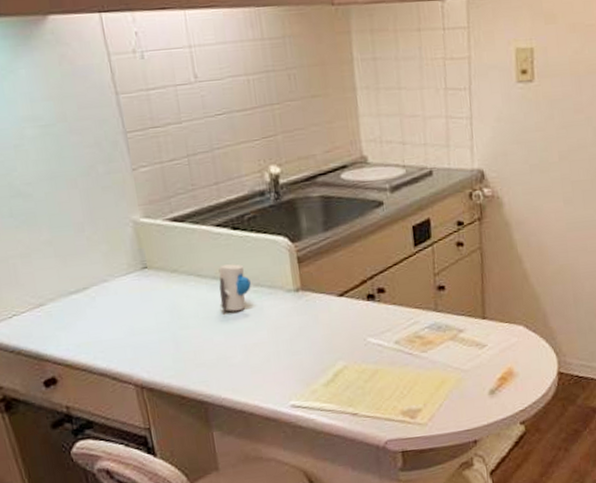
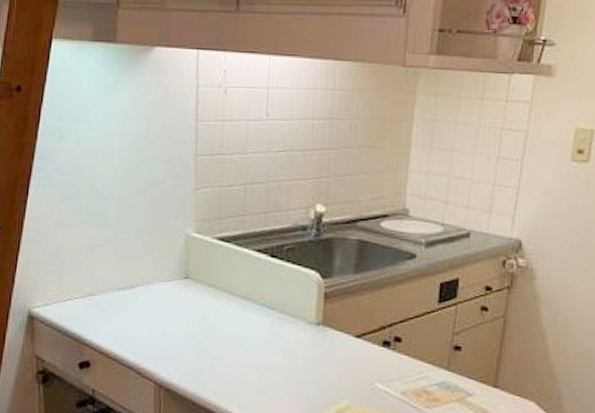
toy: present [219,264,251,312] -> none [246,288,277,333]

